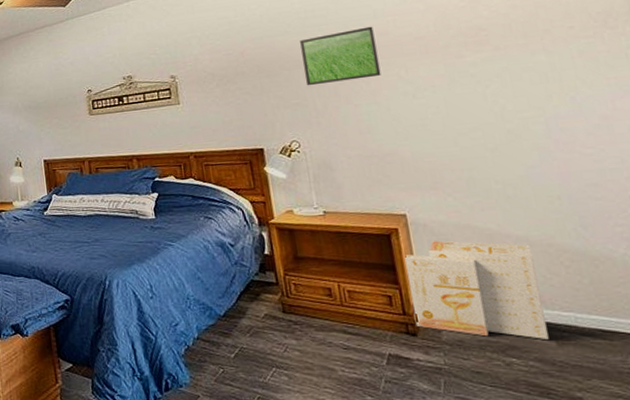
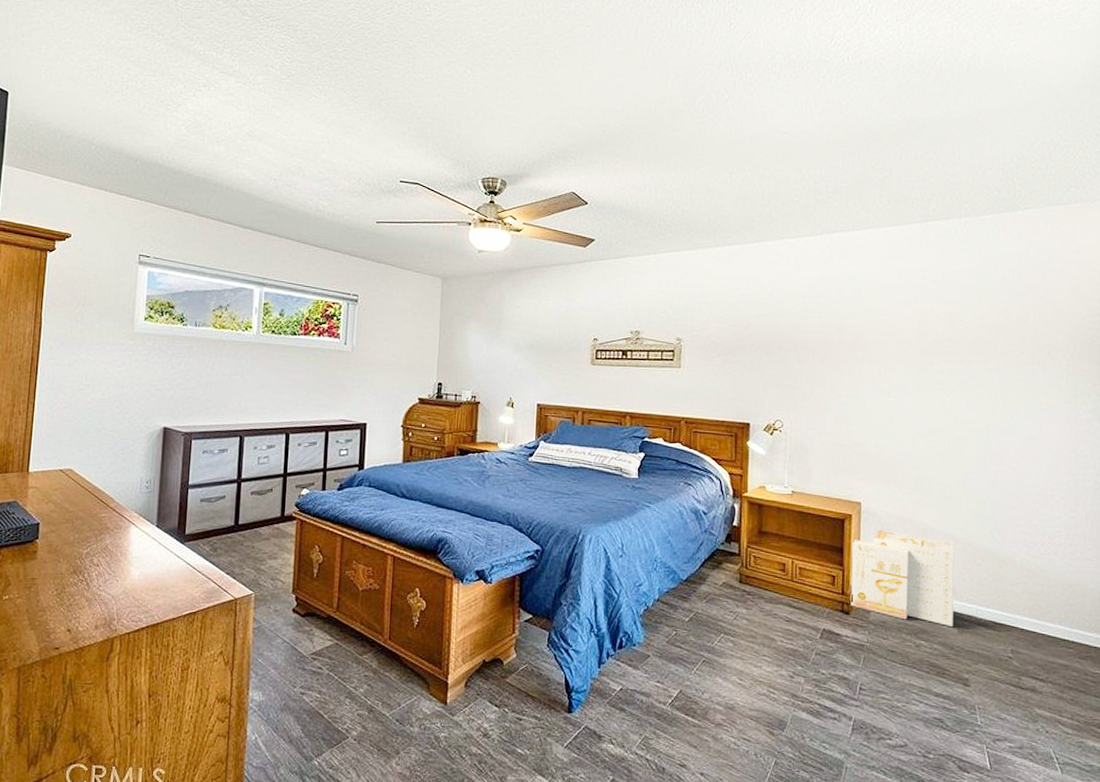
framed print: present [300,26,381,86] -> none [798,321,865,371]

